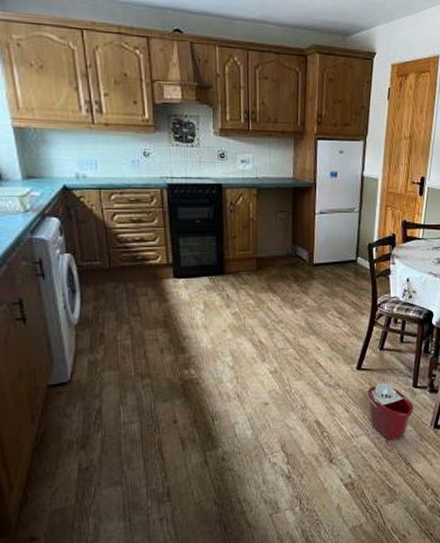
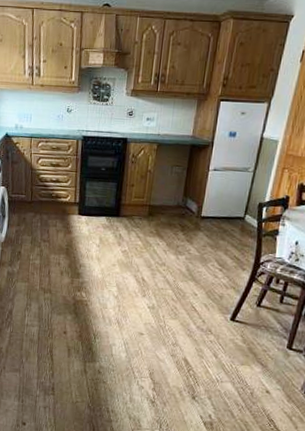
bucket: present [366,382,414,440] -> none [236,337,286,395]

